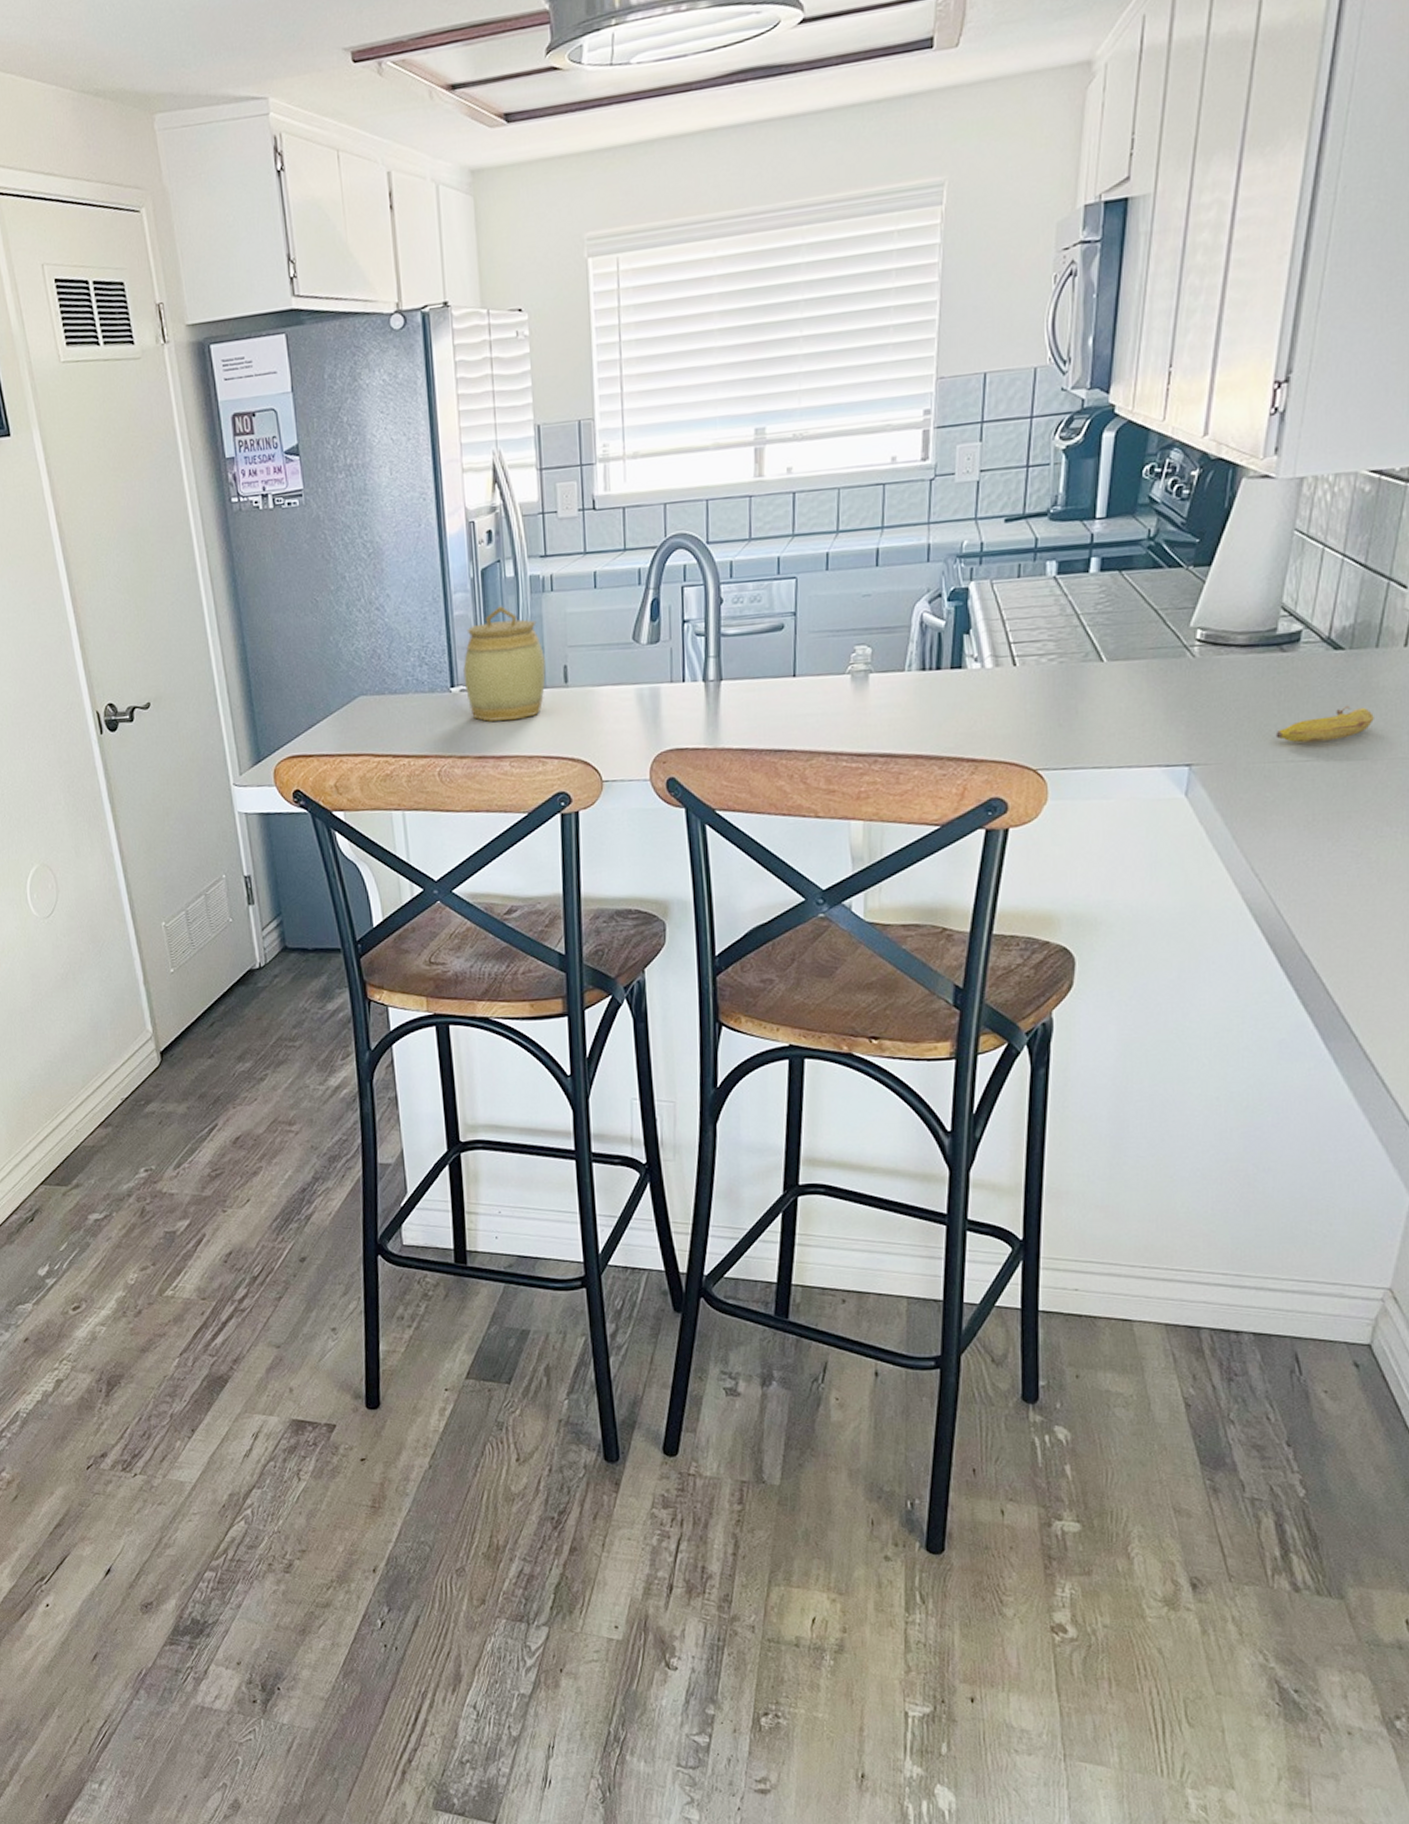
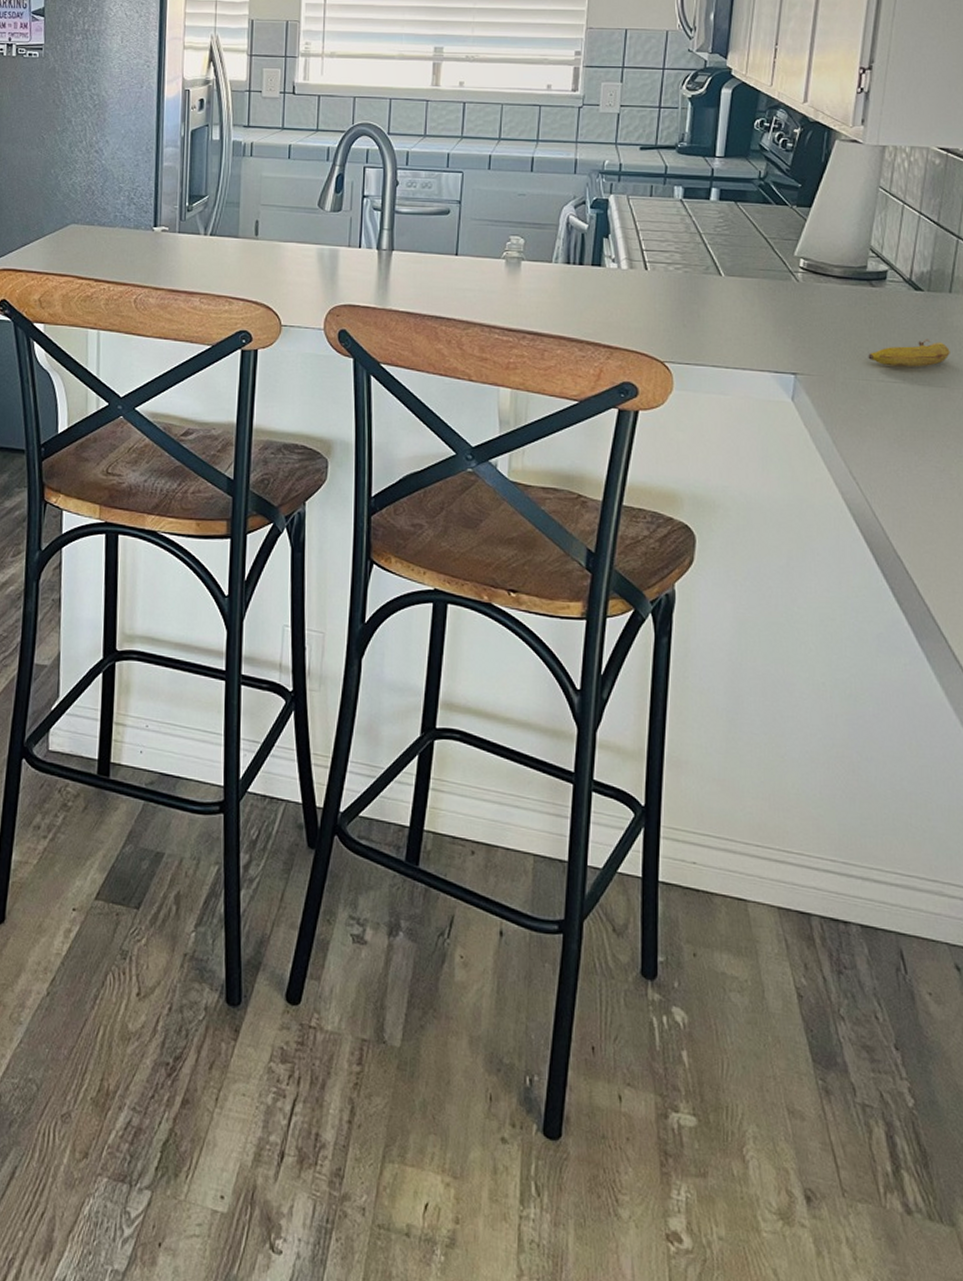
jar: present [463,606,546,722] -> none [166,163,240,262]

